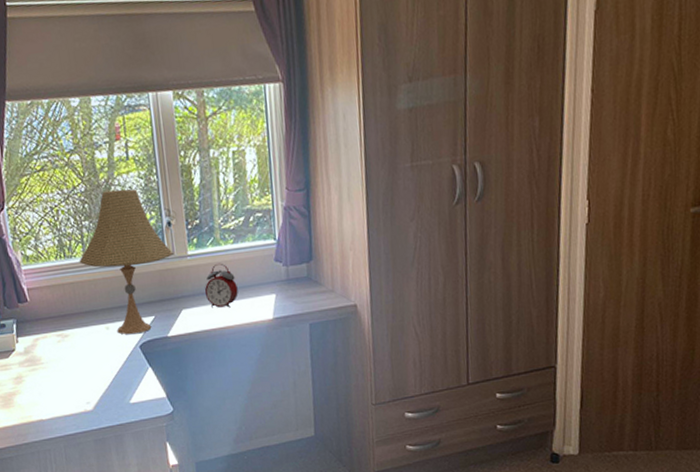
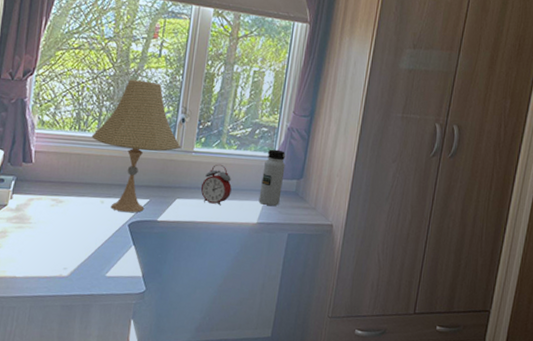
water bottle: none [267,233,293,298] -> present [258,149,286,206]

